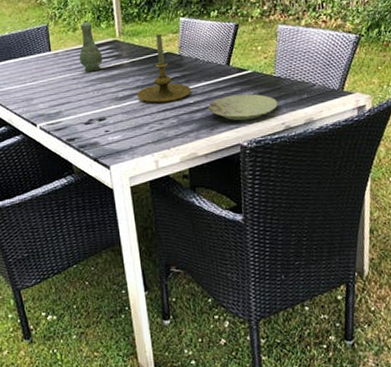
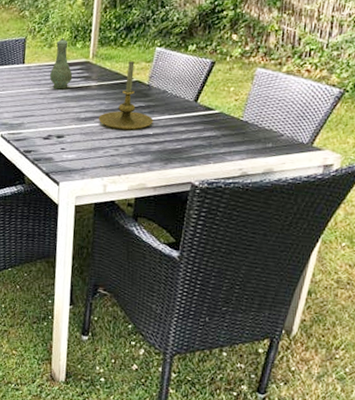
plate: present [208,94,279,121] -> none [167,132,240,160]

